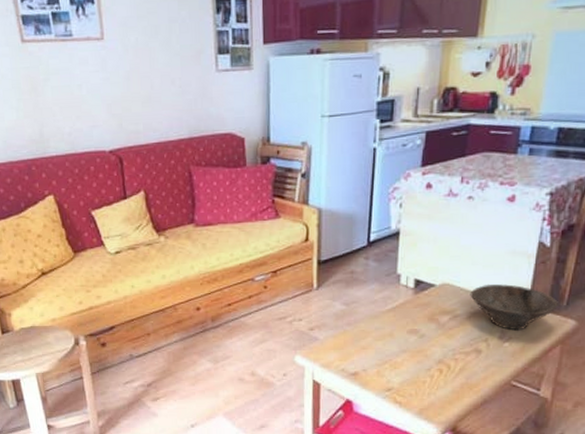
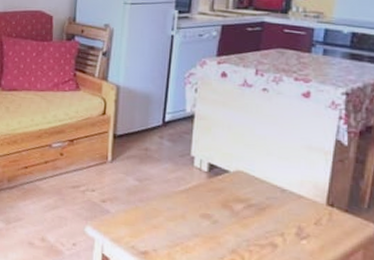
bowl: present [470,283,558,331] -> none [265,176,359,229]

